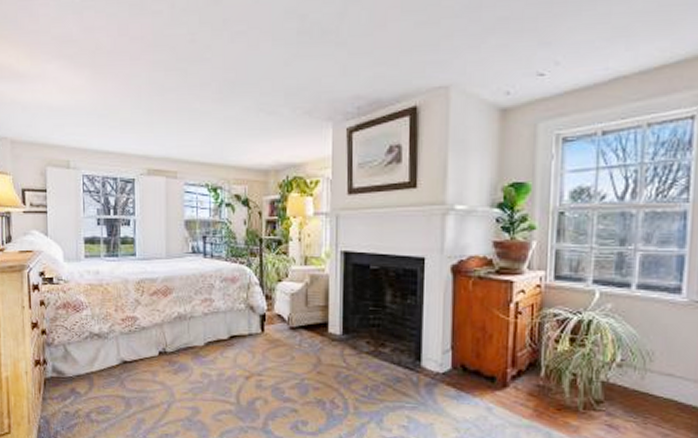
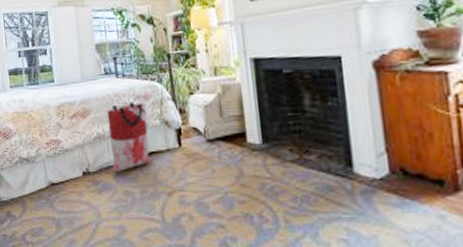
bag: none [190,284,232,354] -> present [106,102,150,172]

